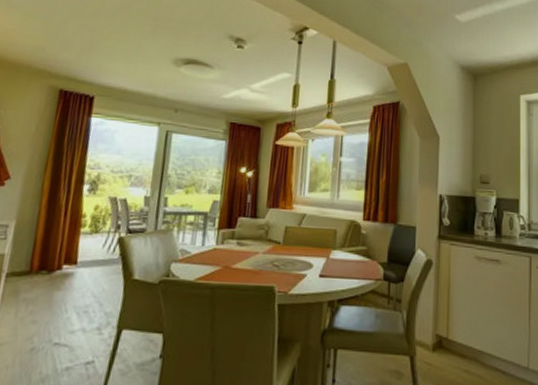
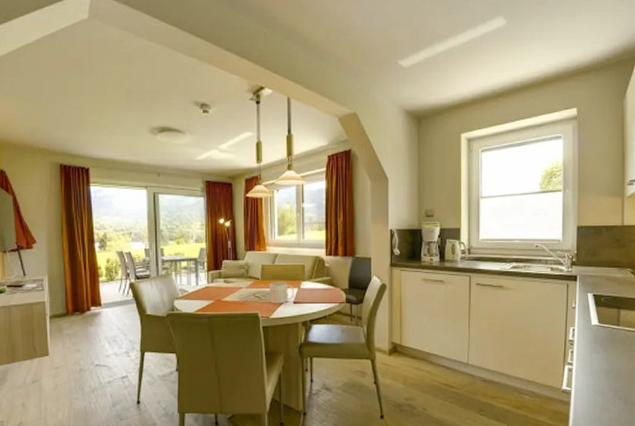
mug: none [290,248,322,277] -> present [269,282,294,304]

